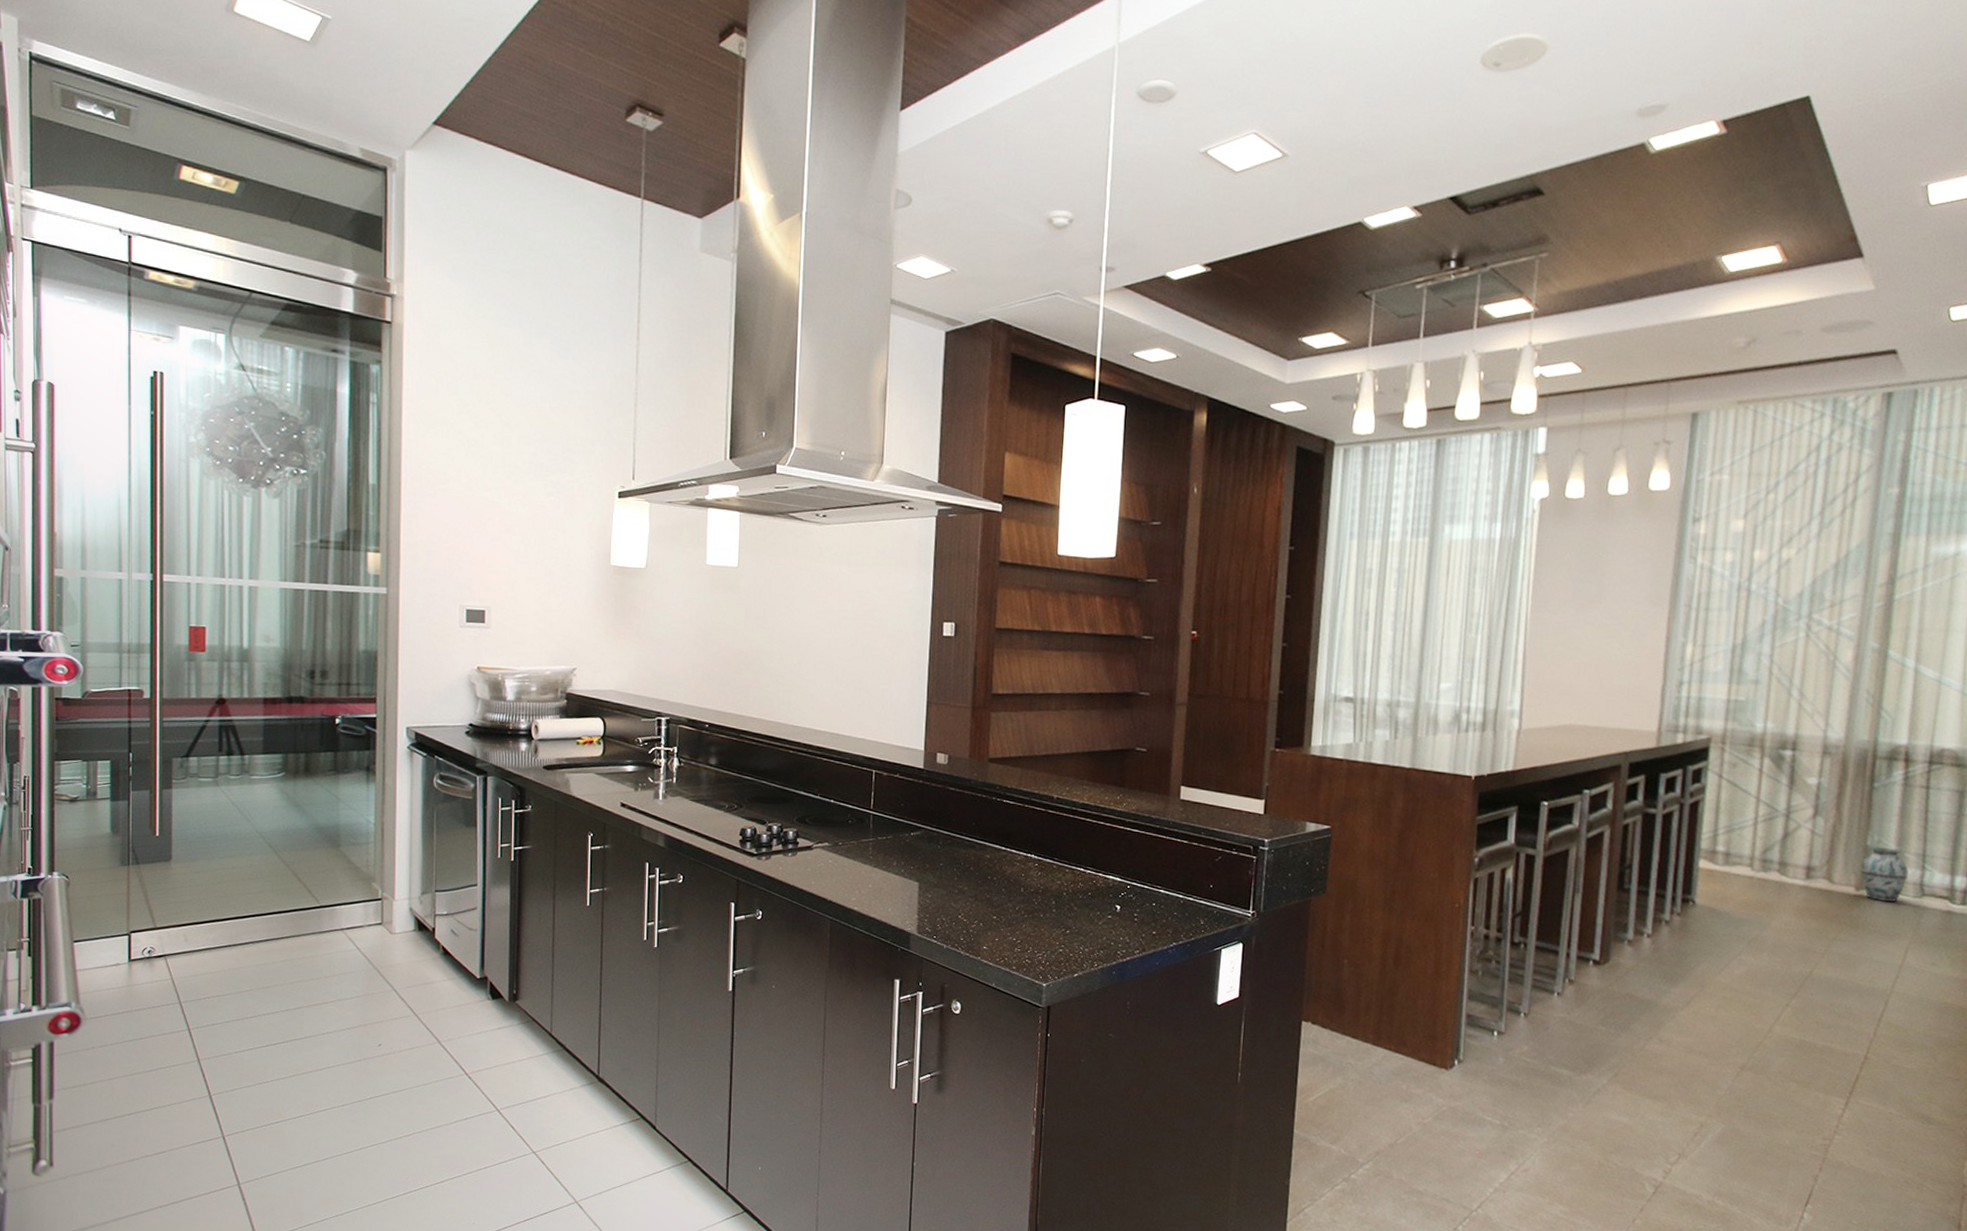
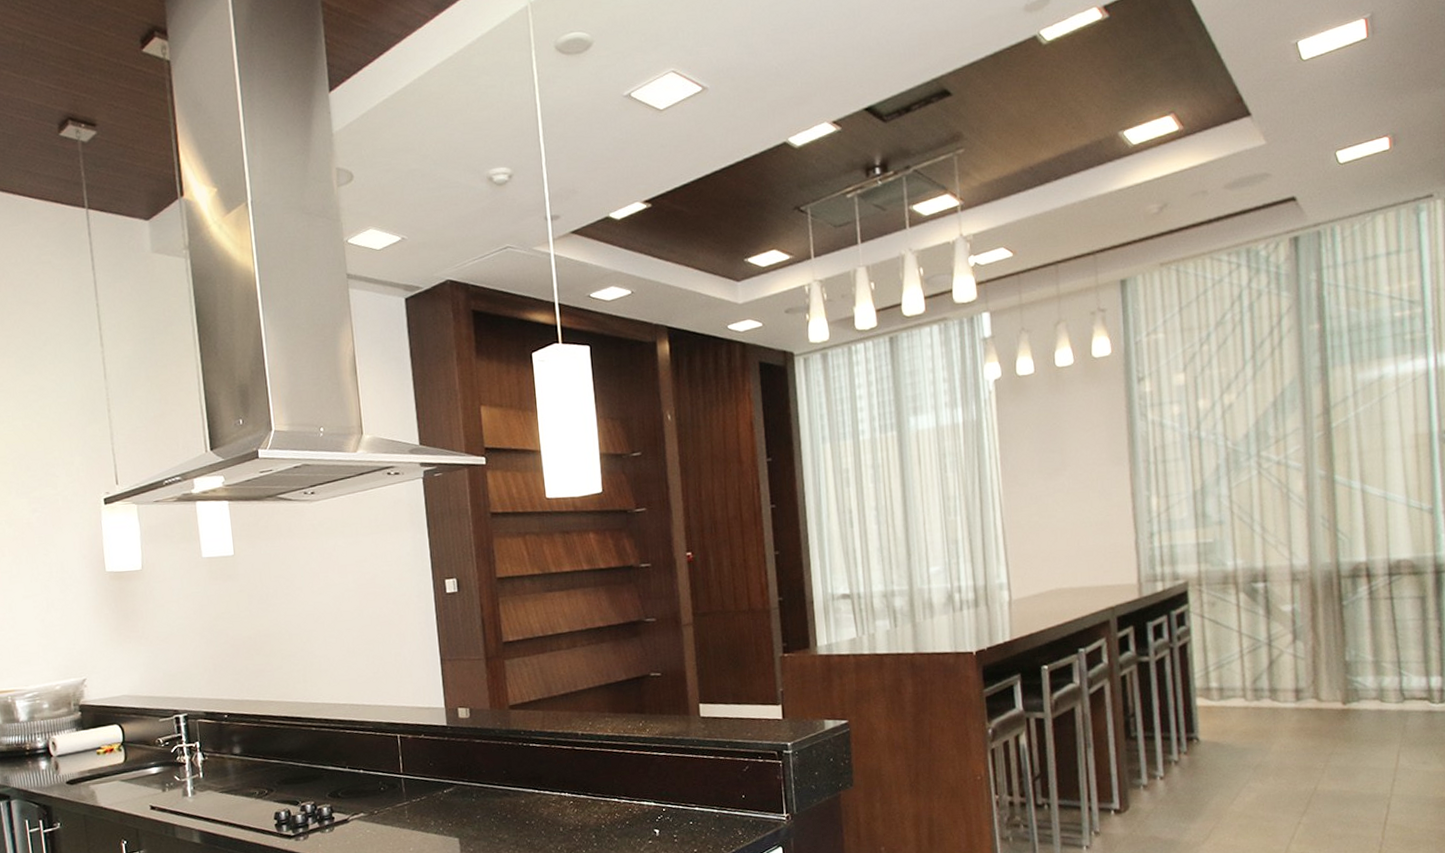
vase: present [1860,847,1909,902] -> none [1343,660,1389,711]

